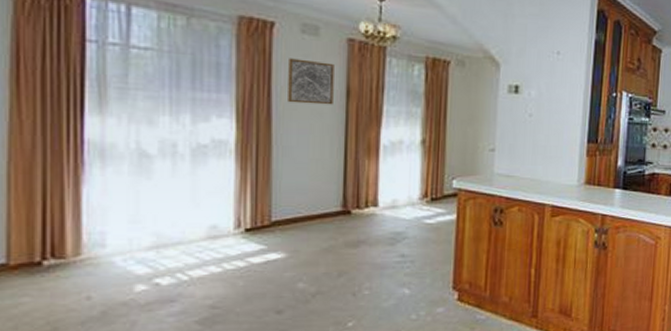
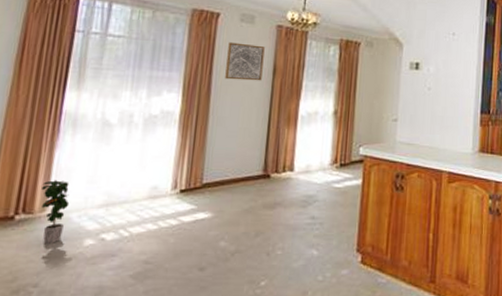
potted plant: none [72,220,110,290] -> present [42,180,70,243]

